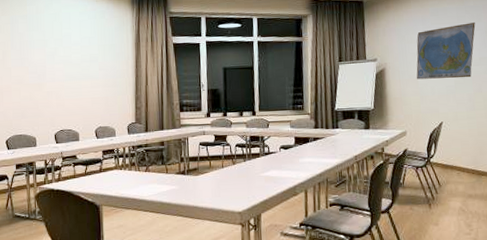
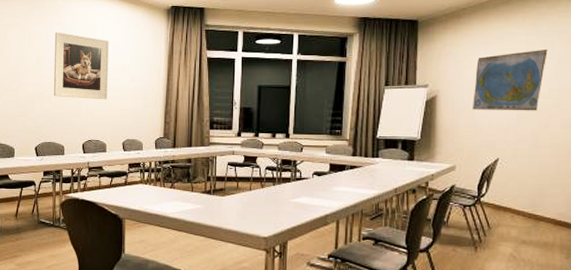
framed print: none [20,24,77,90] -> present [53,32,109,100]

